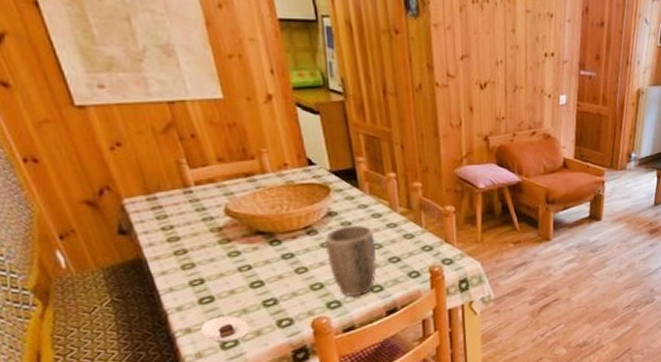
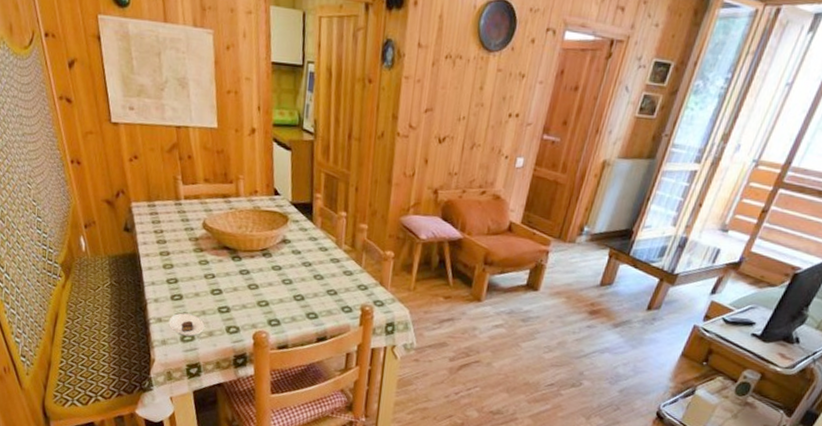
plant pot: present [325,225,378,296] -> none [275,254,319,319]

